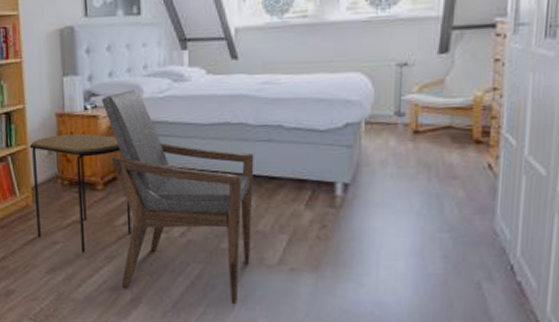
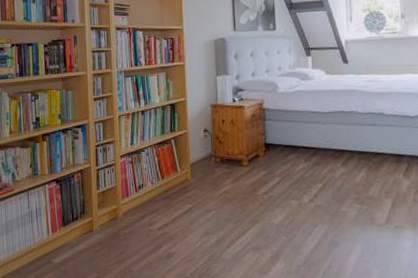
side table: present [29,133,132,253] -> none [189,120,271,219]
armchair: present [101,90,254,305] -> none [246,86,364,259]

